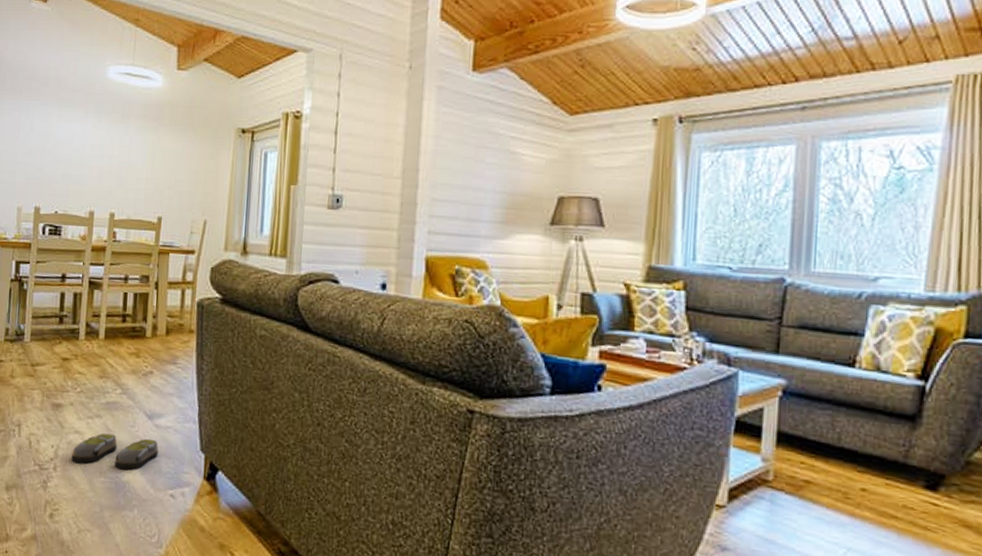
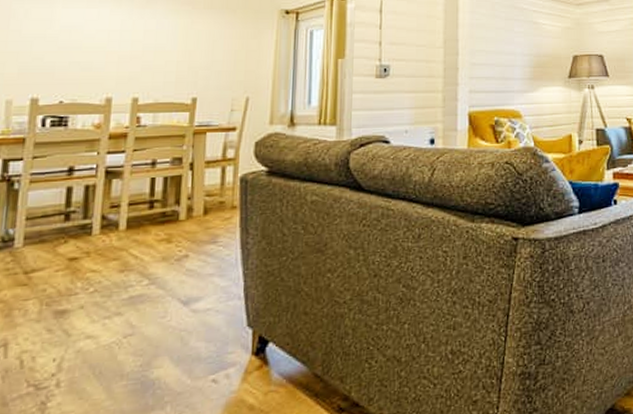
slippers: present [71,433,159,471] -> none [81,325,197,372]

